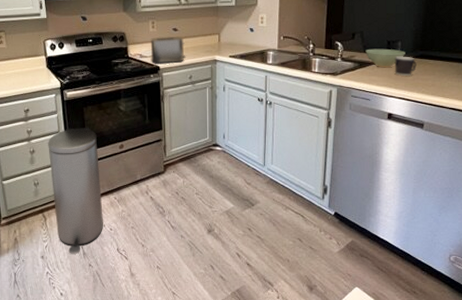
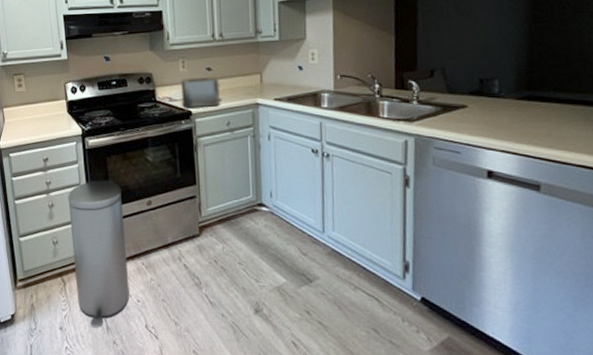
bowl: present [365,48,405,68] -> none [450,88,506,113]
mug: present [394,56,417,77] -> none [490,97,523,124]

